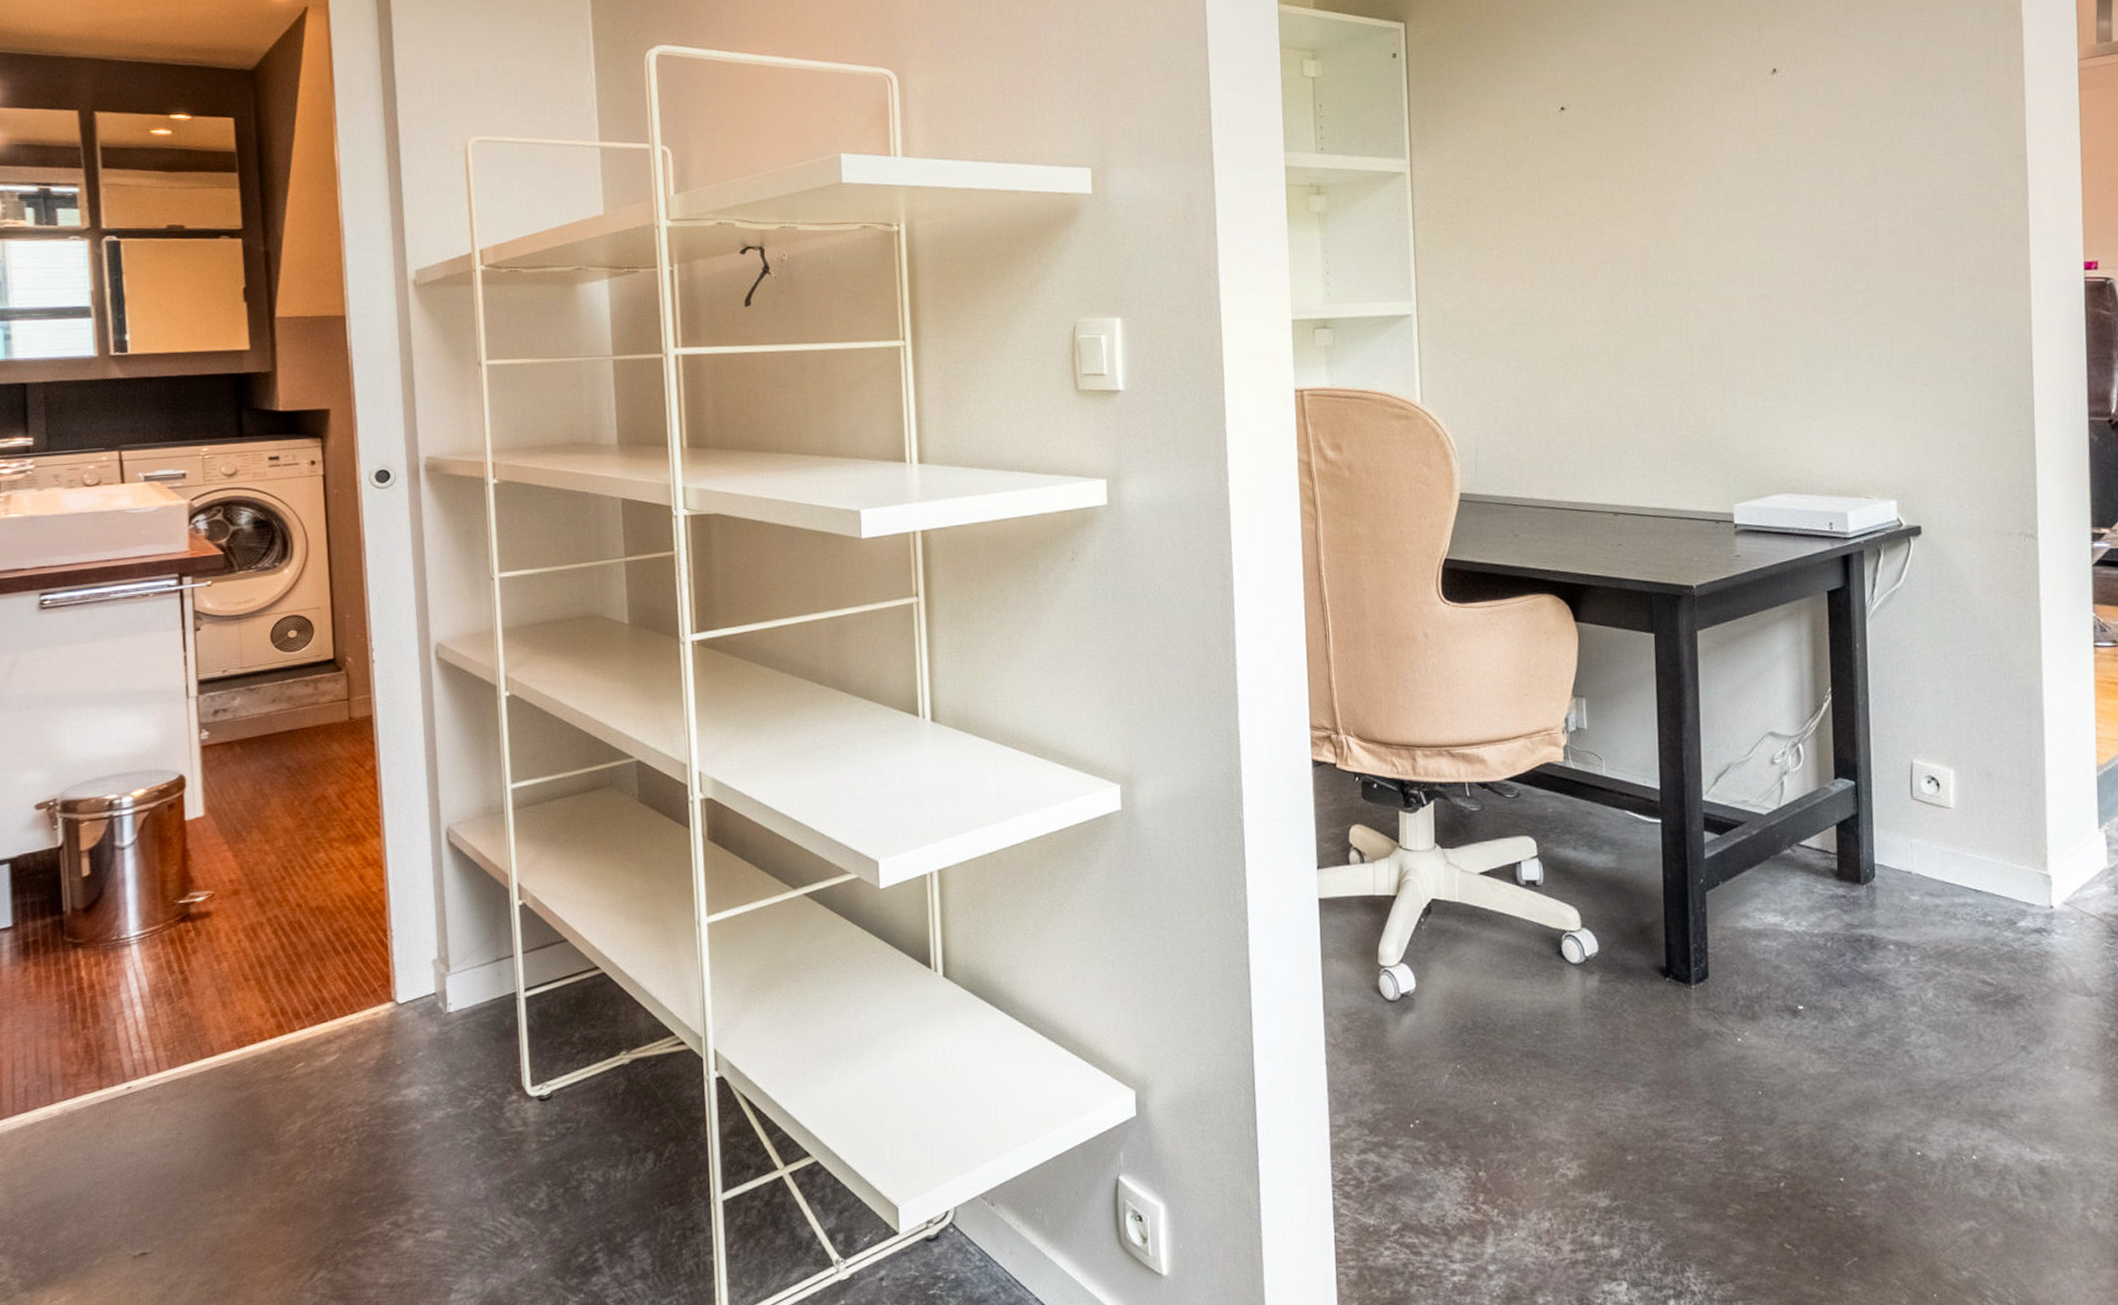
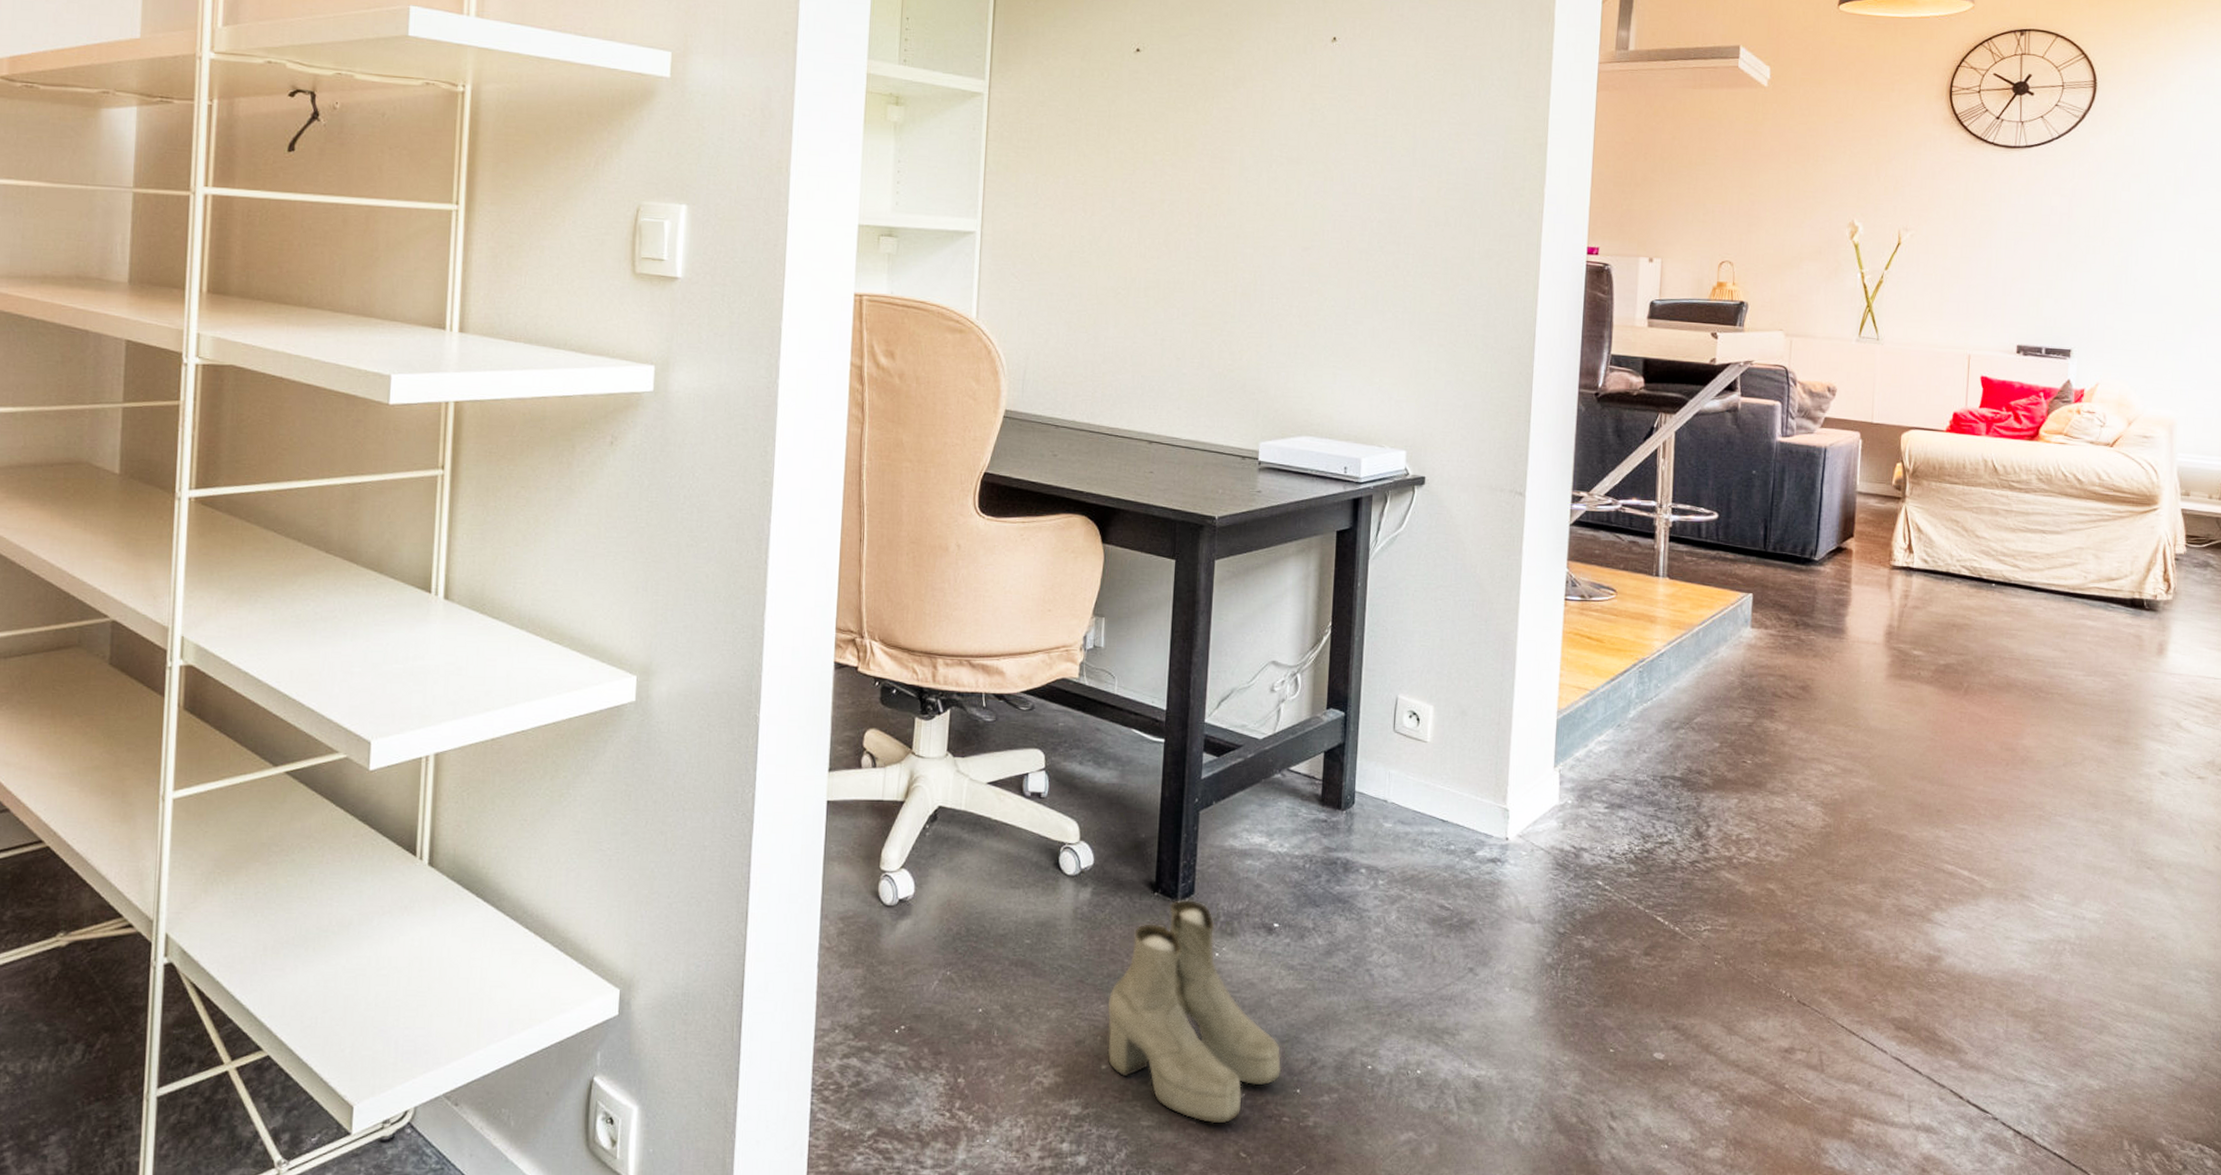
boots: none [1627,984,1822,1215] -> present [1107,900,1282,1124]

